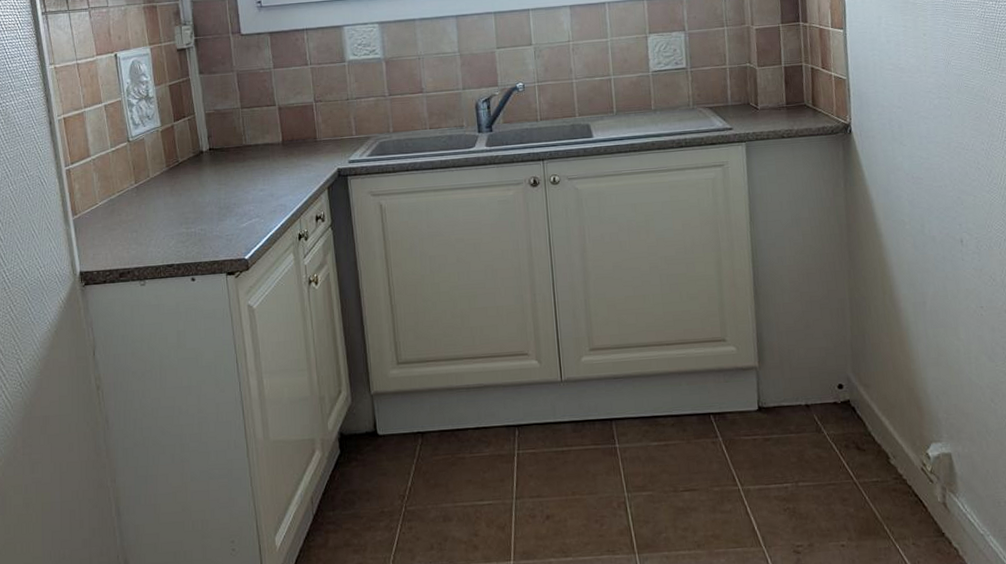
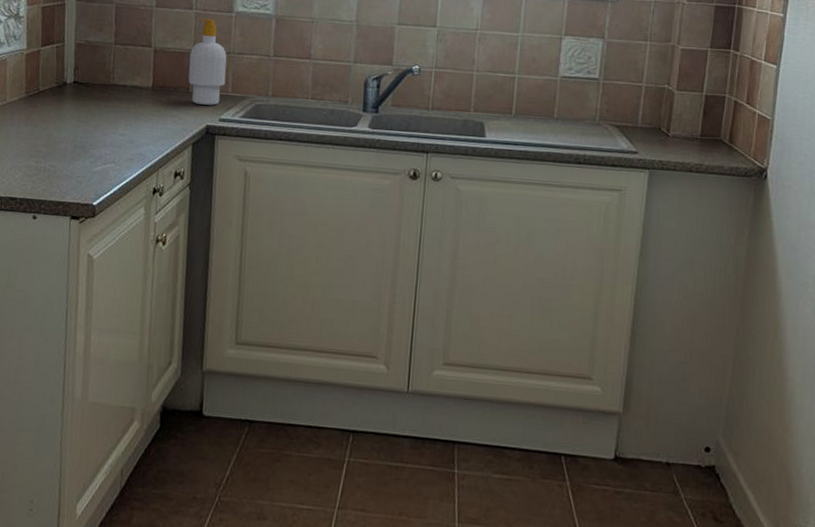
soap bottle: none [312,71,349,151] -> present [188,19,227,106]

